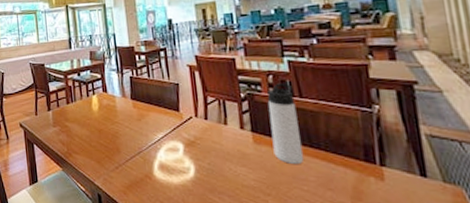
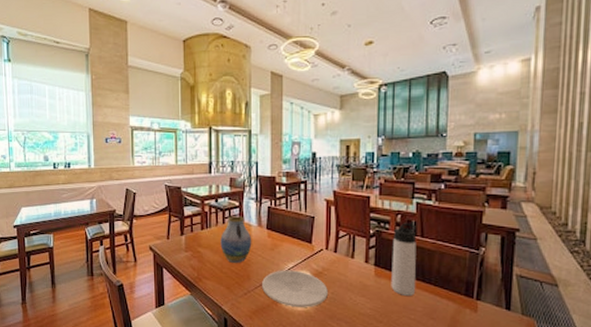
vase: none [86,88,118,137] -> present [220,216,252,264]
plate: none [132,140,204,180] -> present [262,270,328,307]

